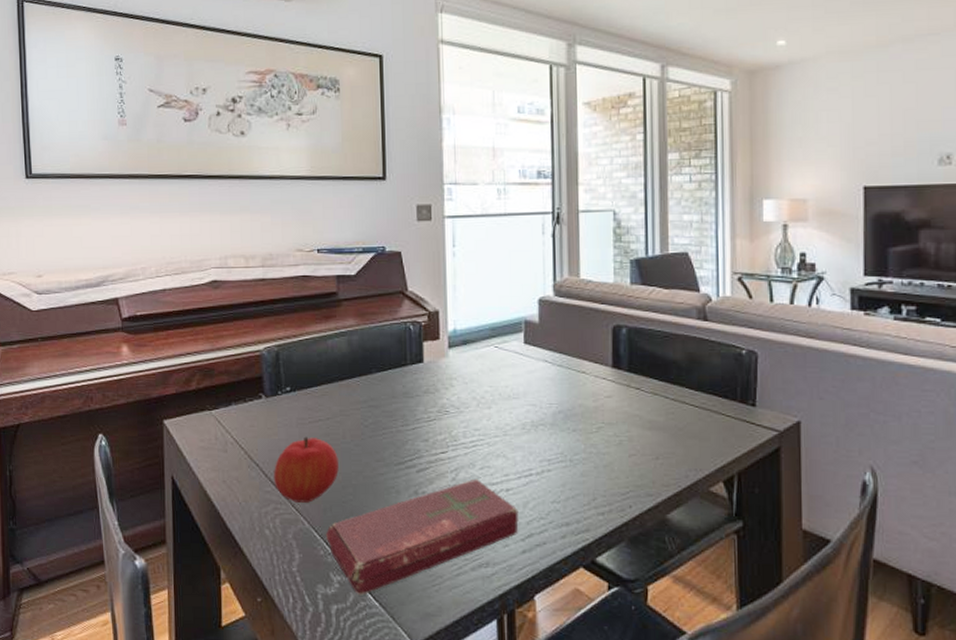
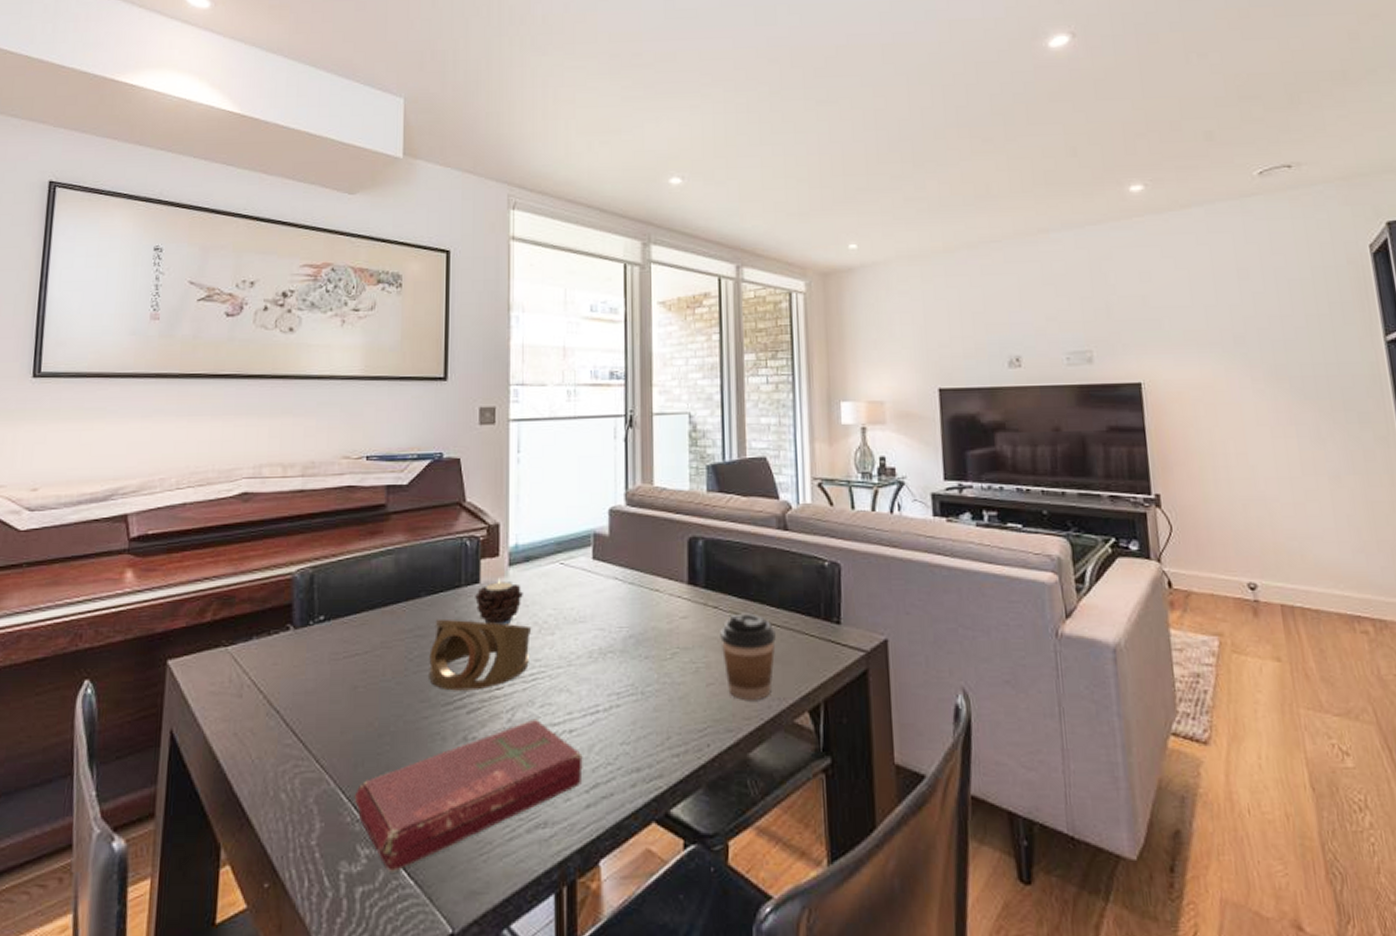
fruit: present [274,436,339,503] -> none [296,674,376,757]
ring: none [382,392,471,453] -> present [429,619,532,691]
candle: none [420,358,462,400] -> present [475,577,523,626]
coffee cup: none [642,394,694,470] -> present [720,613,776,700]

